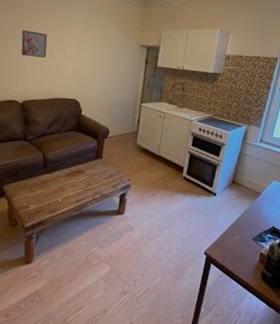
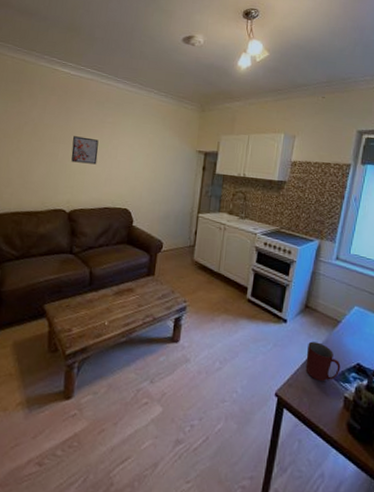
mug: none [230,210,259,241] -> present [305,341,341,381]

